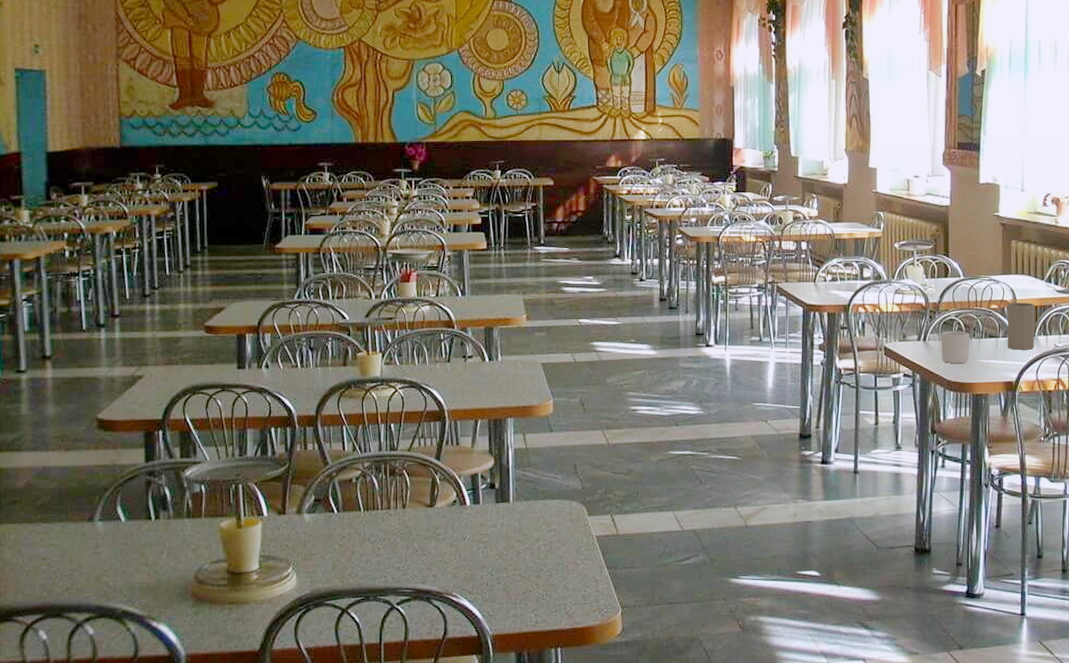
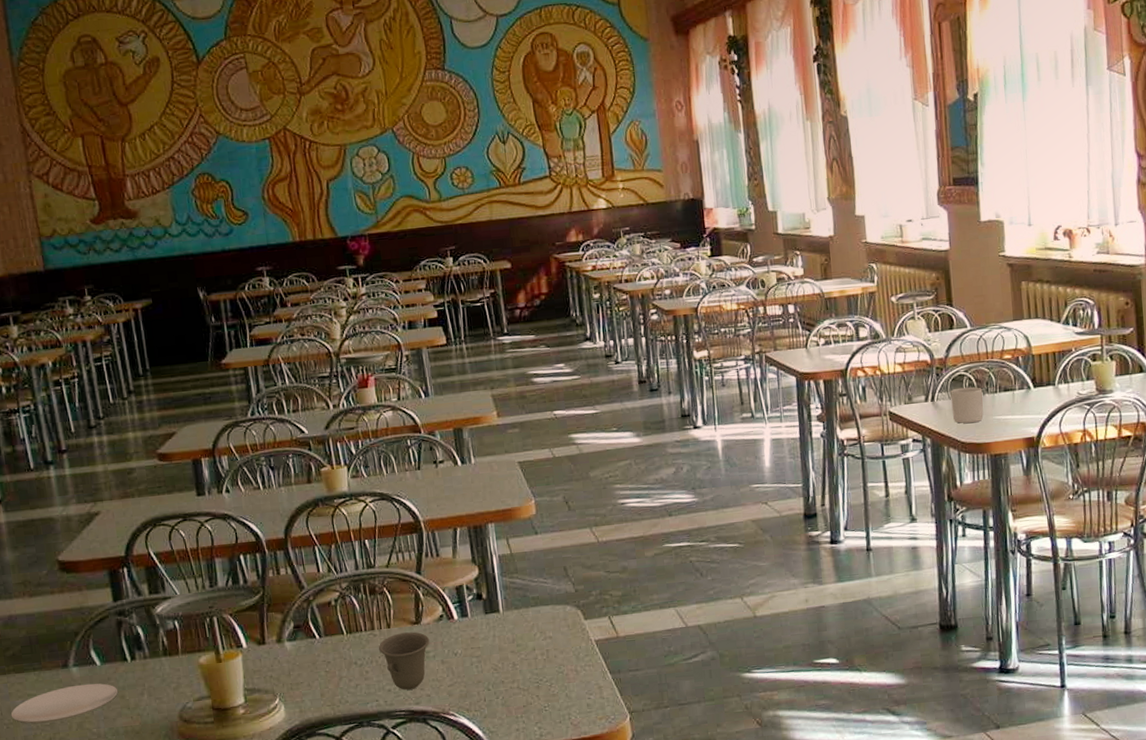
plate: none [32,538,139,573] -> present [10,683,119,724]
cup: none [392,514,441,569] -> present [378,632,430,690]
cup: present [1007,303,1035,350] -> none [1022,349,1055,402]

